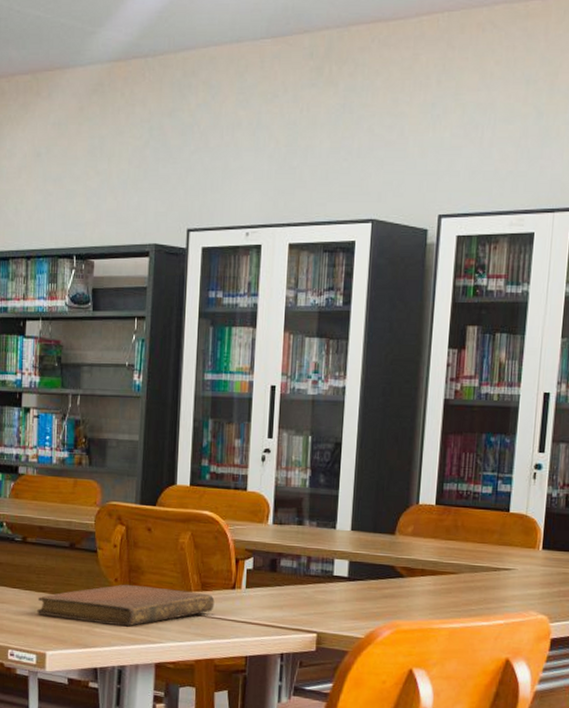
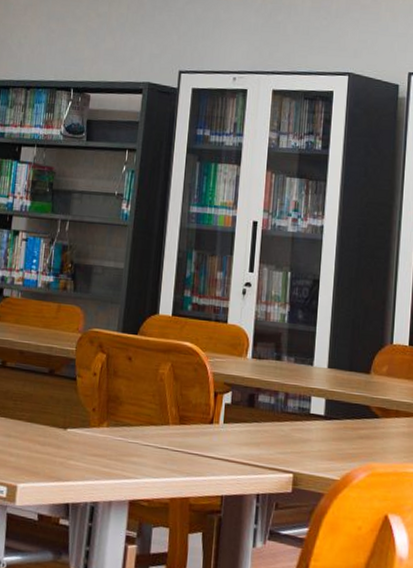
notebook: present [37,584,215,627] -> none [11,414,192,460]

